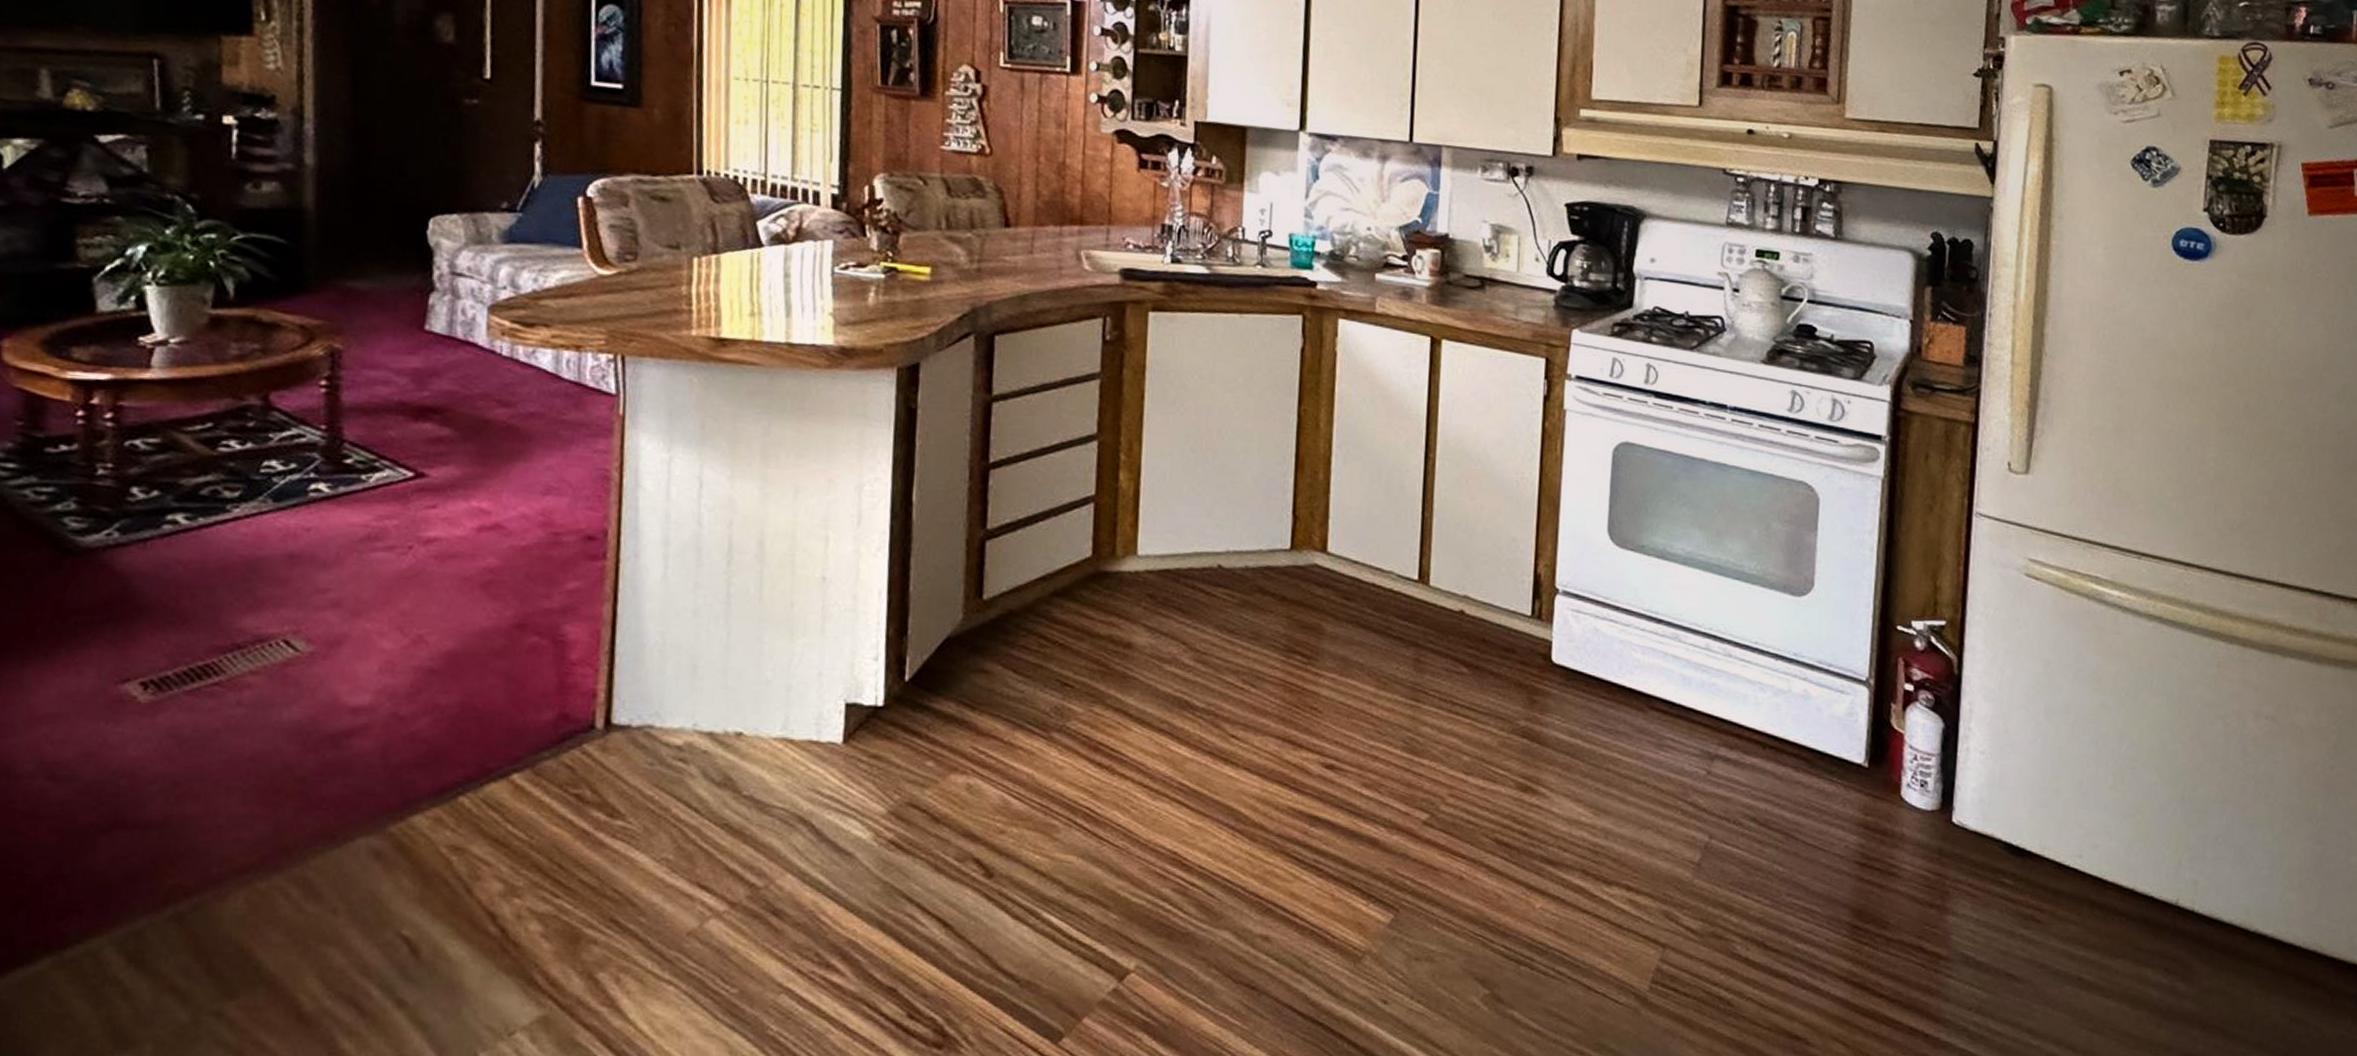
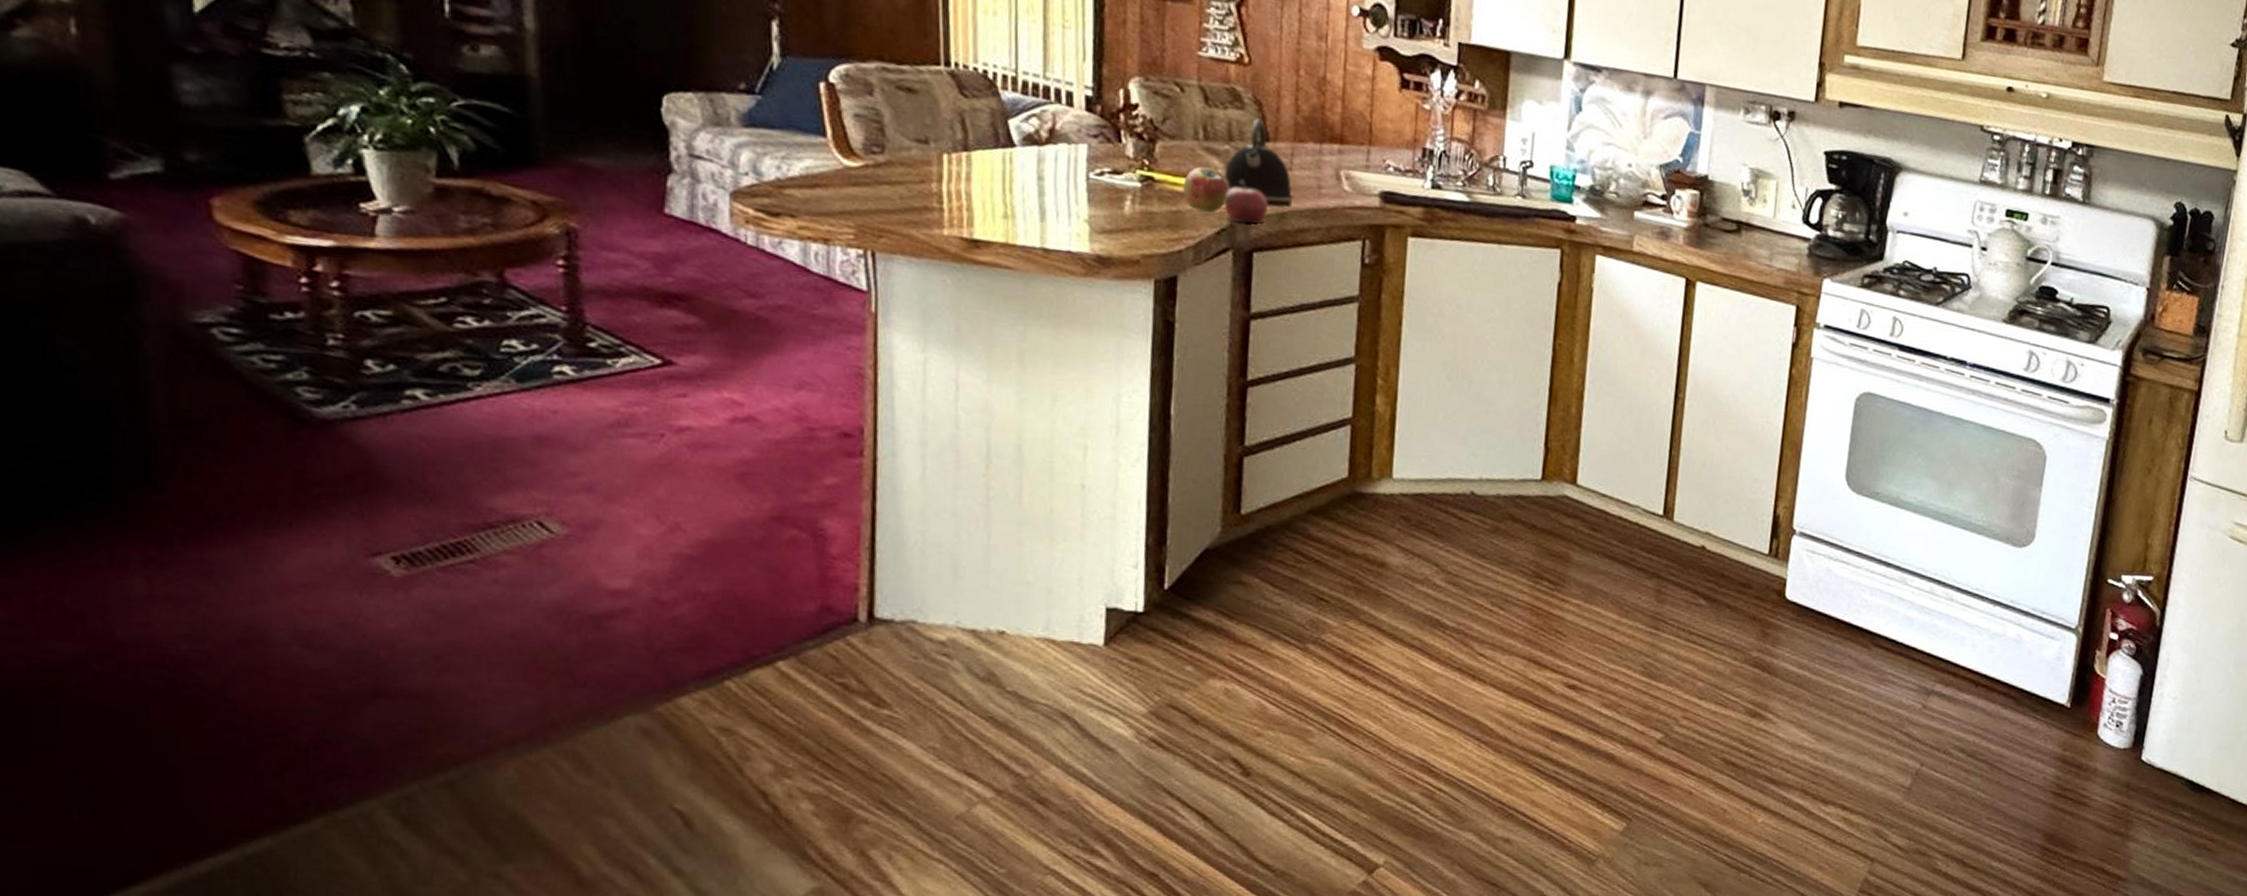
fruit: none [926,255,973,300] -> present [1183,166,1231,214]
fruit: none [965,265,1009,308] -> present [1223,180,1268,224]
kettle: none [966,205,1034,291] -> present [1224,118,1293,208]

